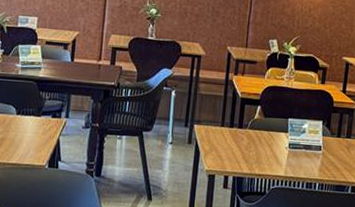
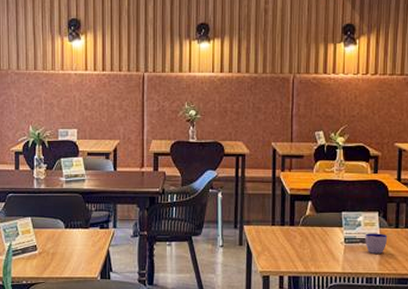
cup: none [308,140,330,161] -> present [365,233,388,254]

